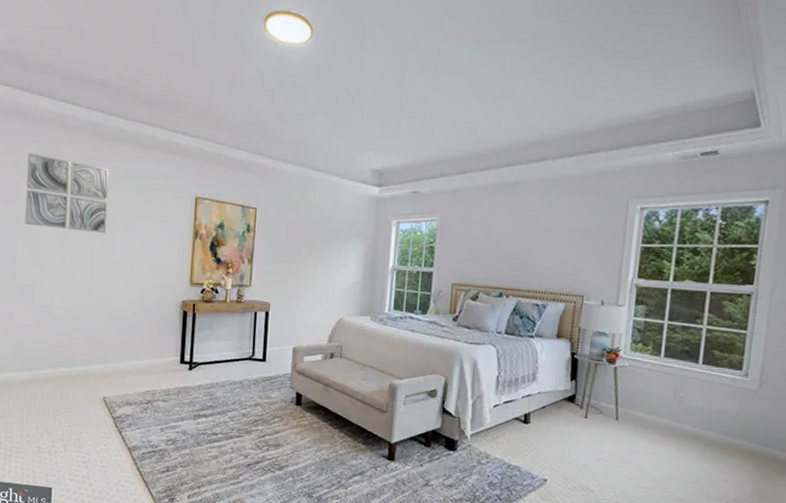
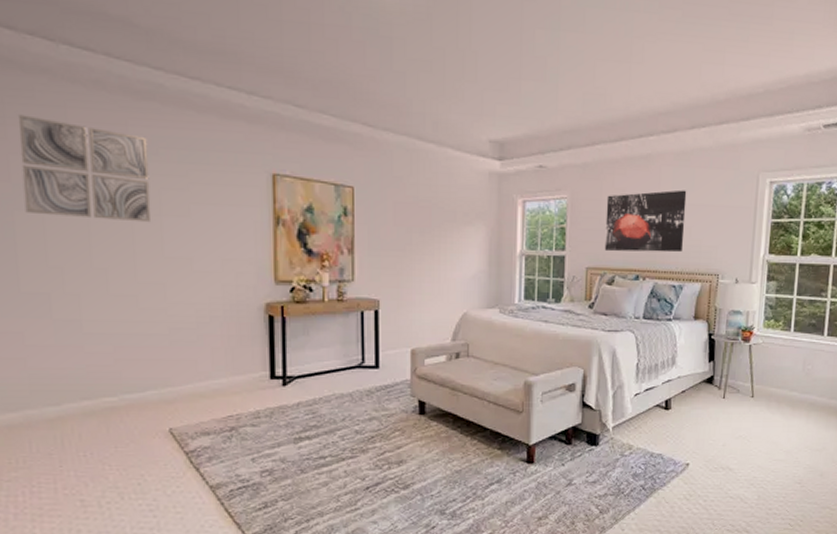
wall art: none [470,214,553,273] -> present [604,190,687,253]

